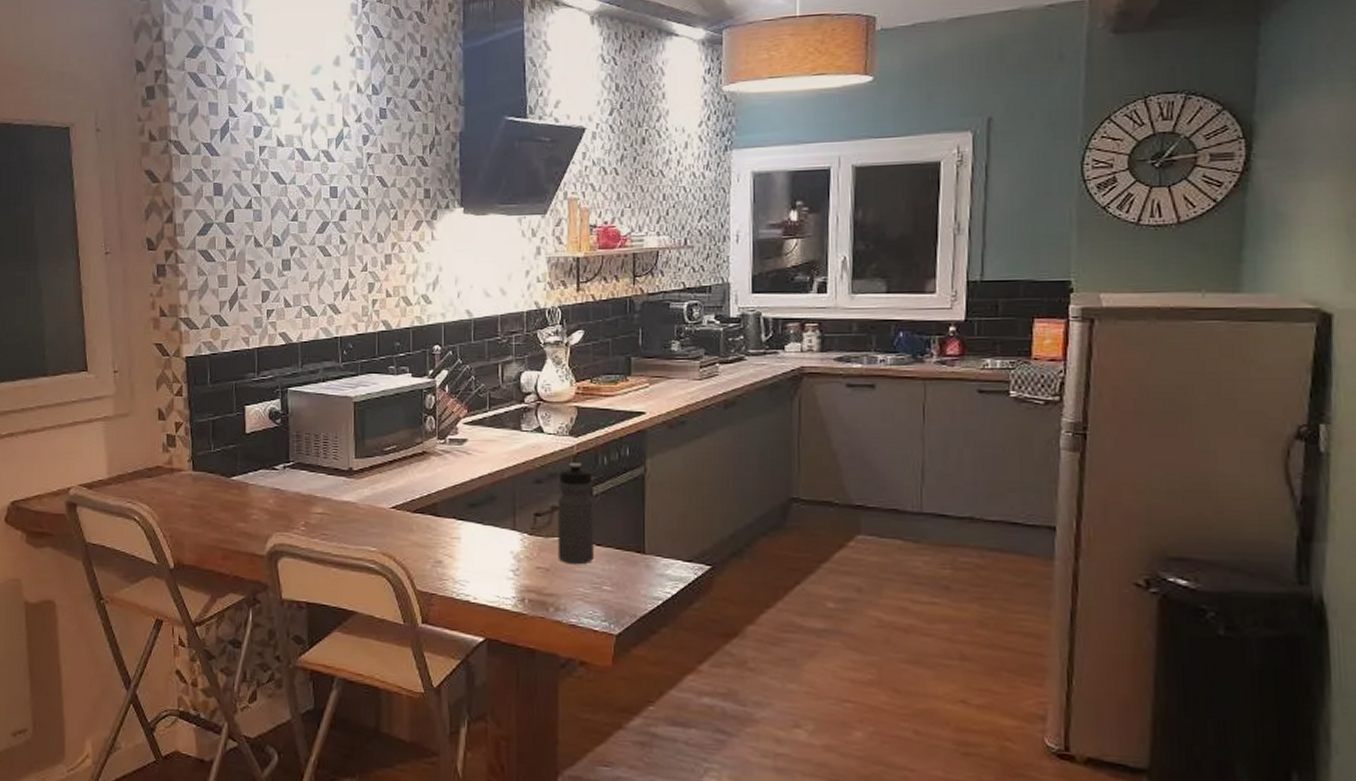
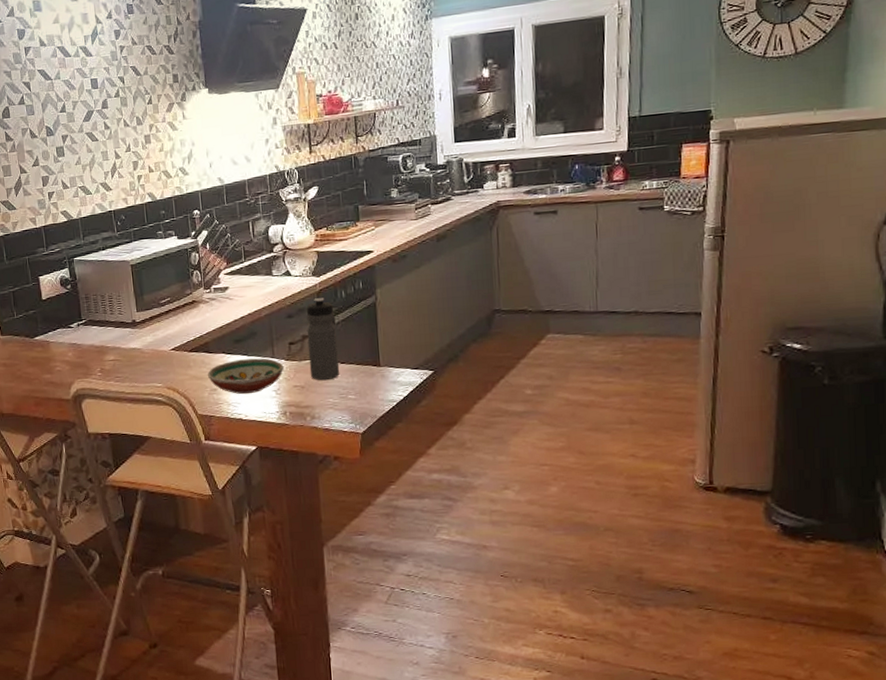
decorative bowl: none [432,528,526,572] -> present [207,358,284,395]

